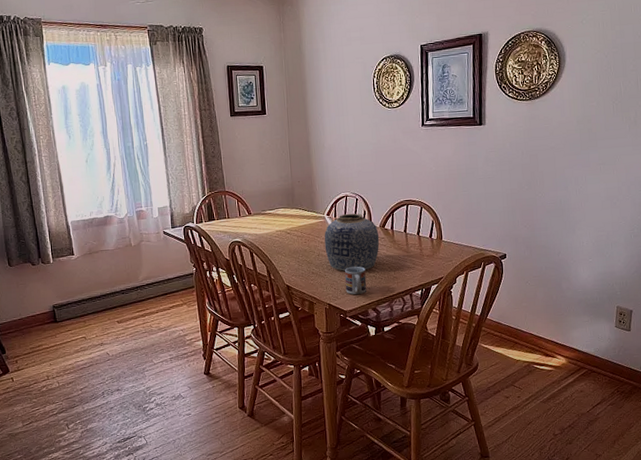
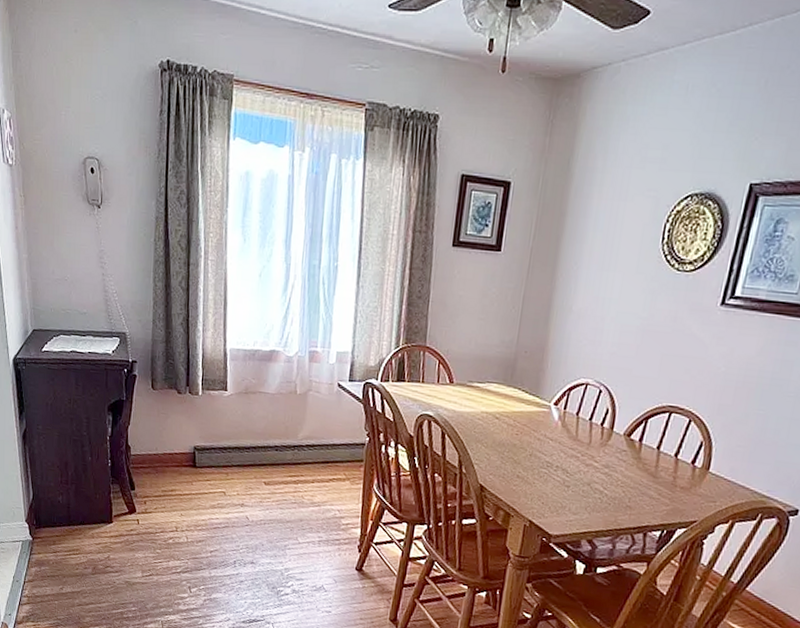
vase: present [324,213,380,271] -> none [541,407,621,488]
cup: present [345,266,367,295] -> none [556,479,590,519]

